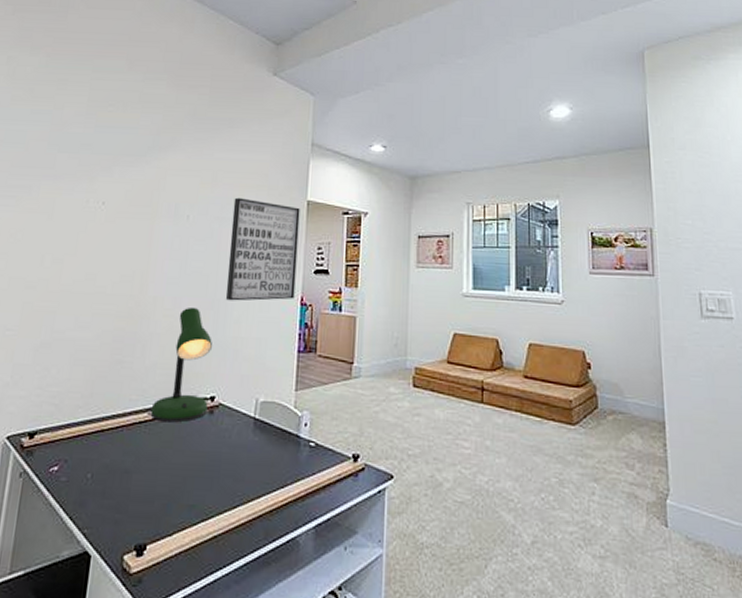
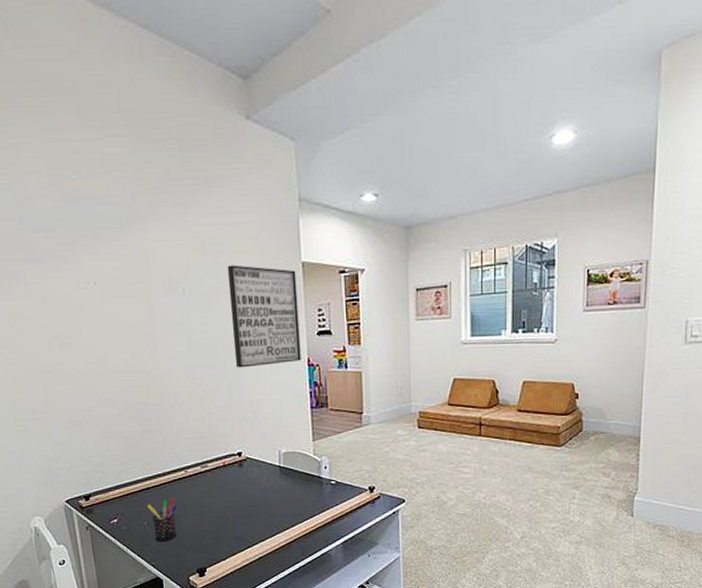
pen holder: none [95,445,130,503] -> present [147,498,177,543]
desk lamp: present [150,307,212,423] -> none [186,376,237,477]

